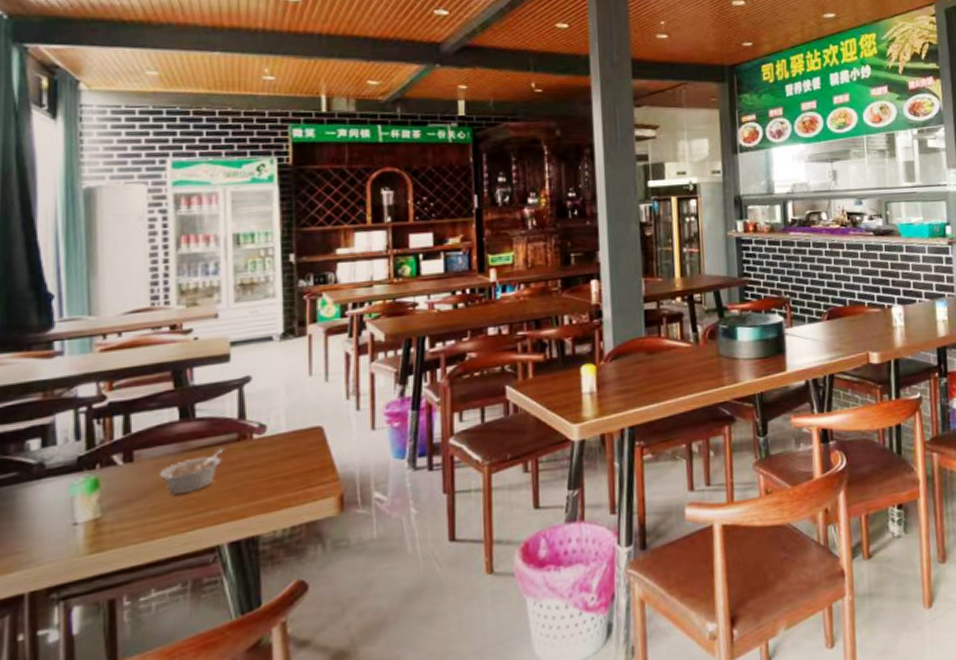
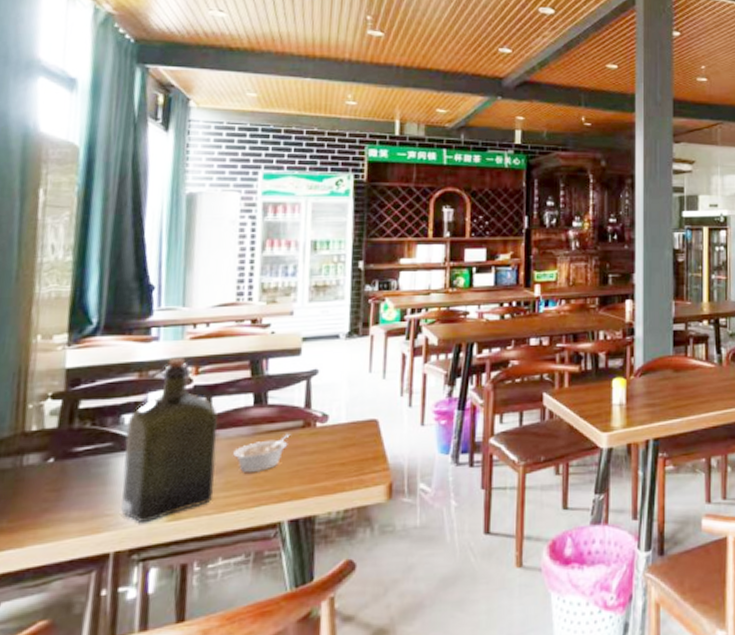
liquor: none [33,372,141,559] -> present [121,357,219,524]

